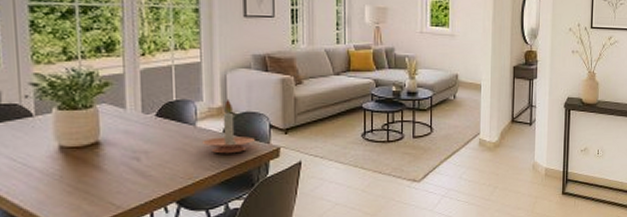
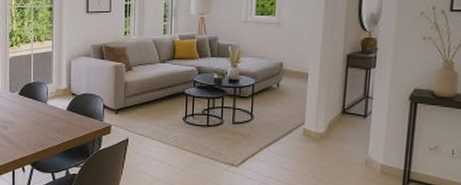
candle holder: present [201,98,255,154] -> none [50,82,91,128]

